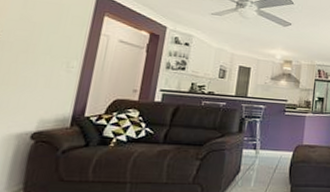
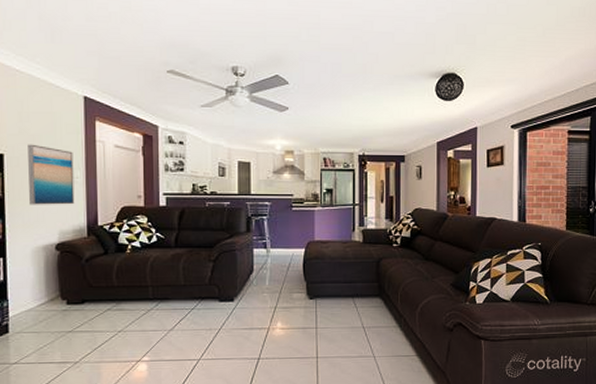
wall art: none [13,30,74,94] -> present [28,144,75,205]

